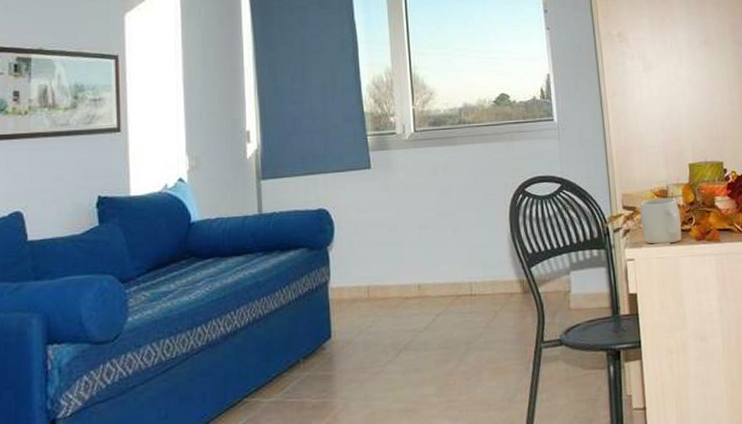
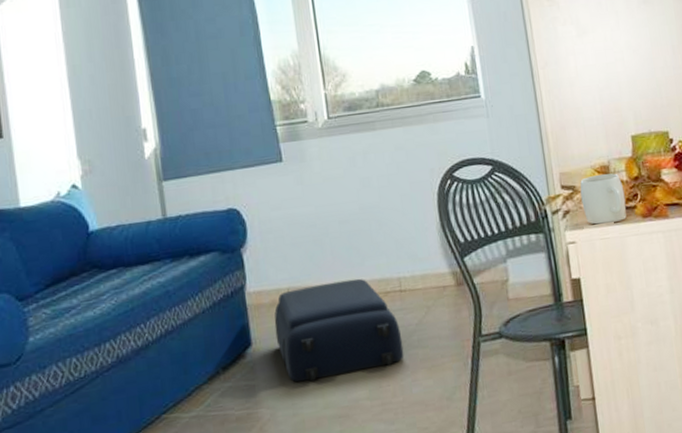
suitcase: none [353,281,471,376] -> present [274,278,404,382]

